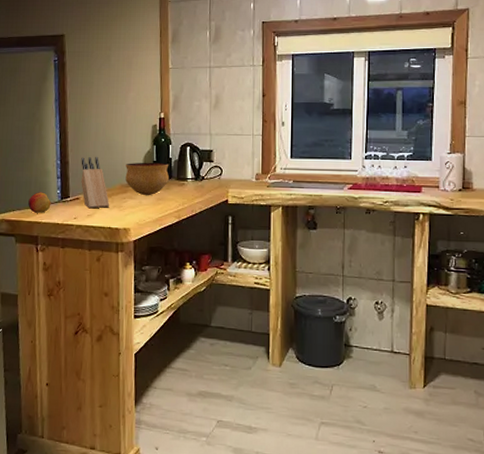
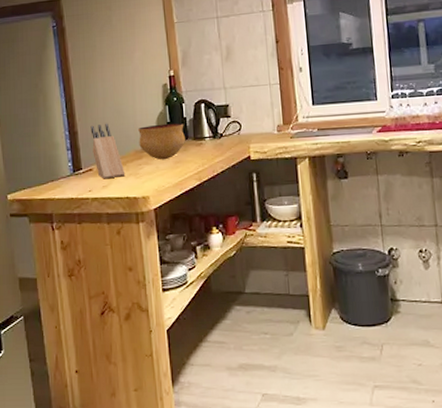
fruit: present [28,192,51,213] -> none [39,166,63,189]

